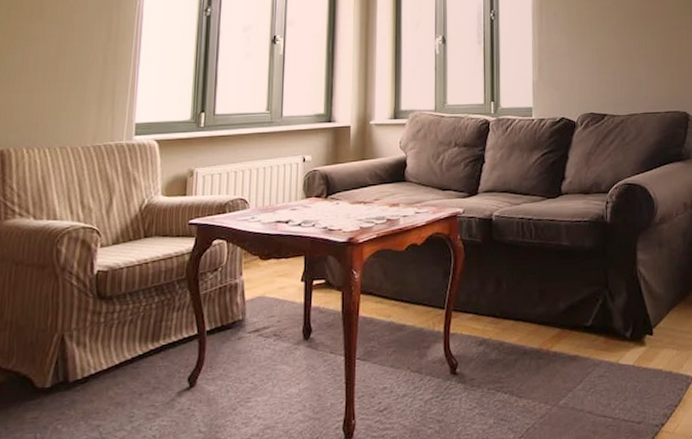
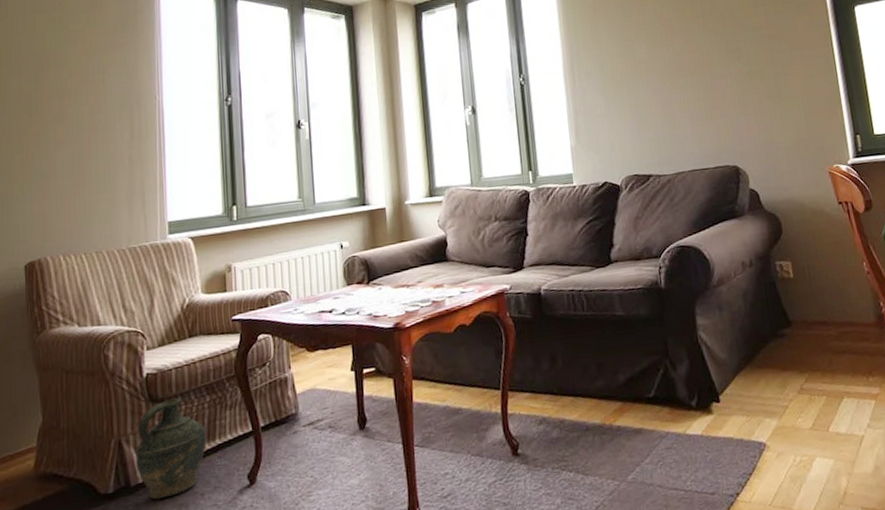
ceramic jug: none [76,297,152,397] -> present [134,398,207,500]

